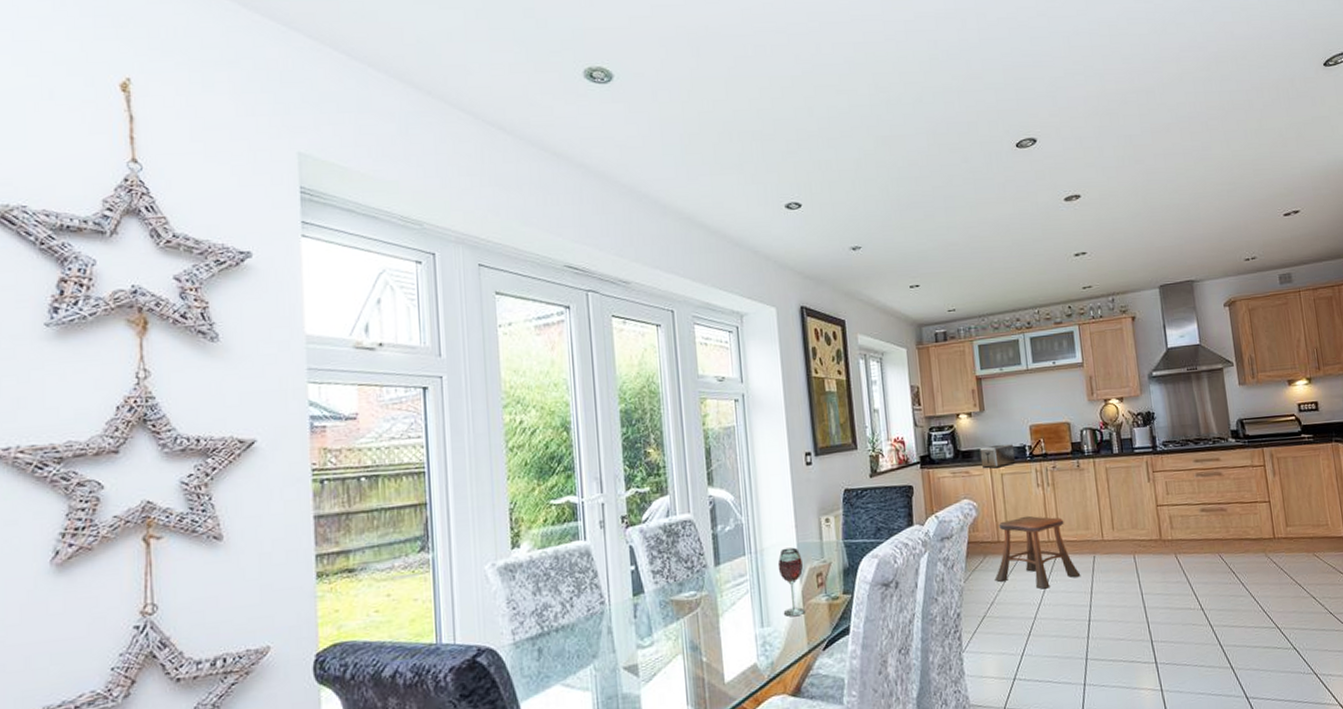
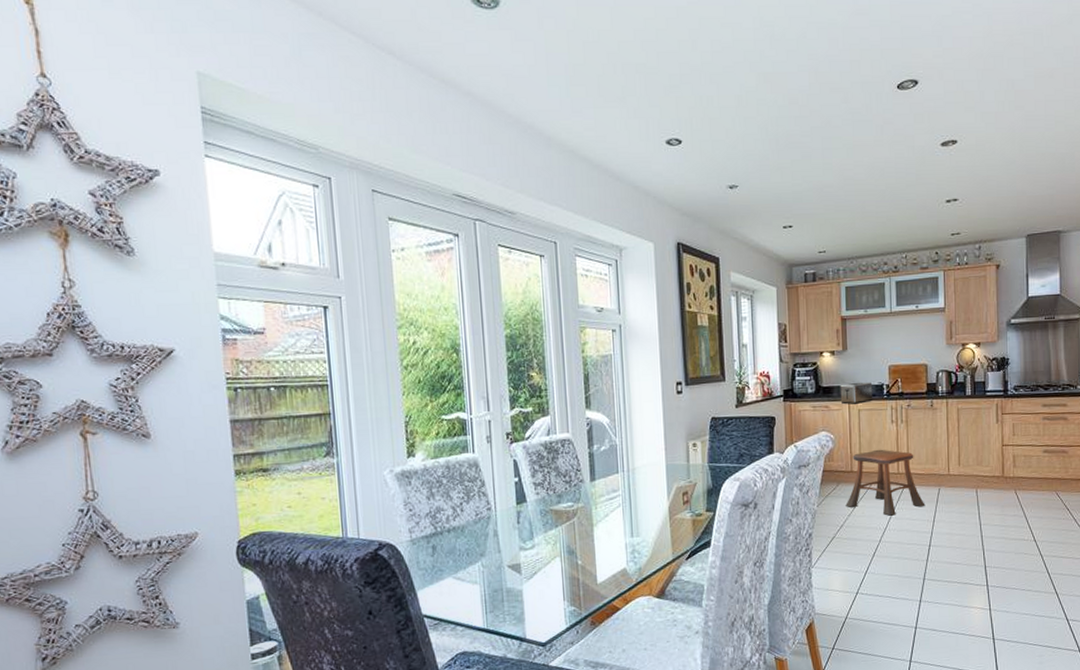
wineglass: present [777,547,805,617] -> none [647,468,671,529]

